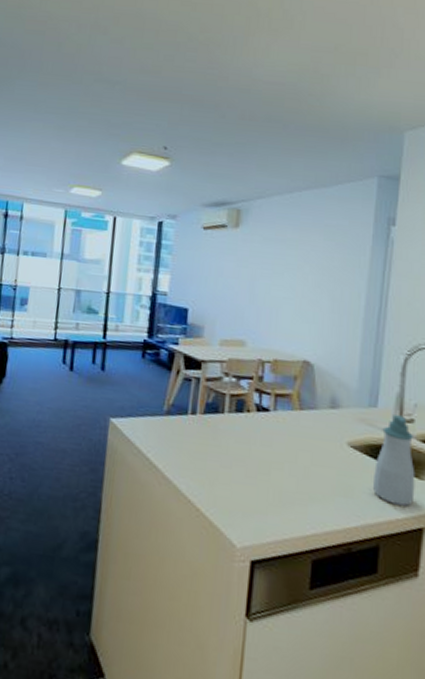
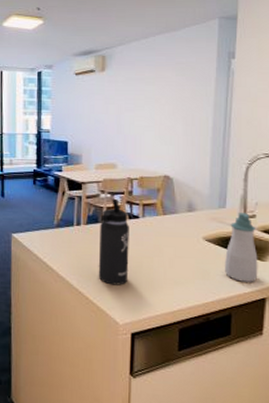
thermos bottle: none [213,383,257,496] -> present [98,198,129,285]

